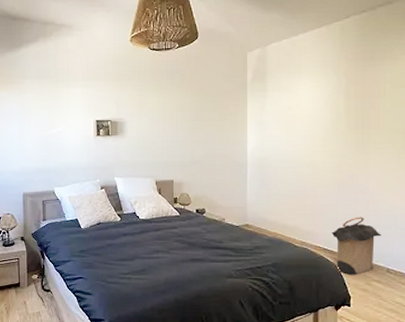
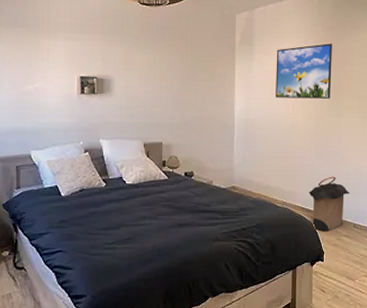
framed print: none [292,76,357,135] -> present [276,43,332,99]

